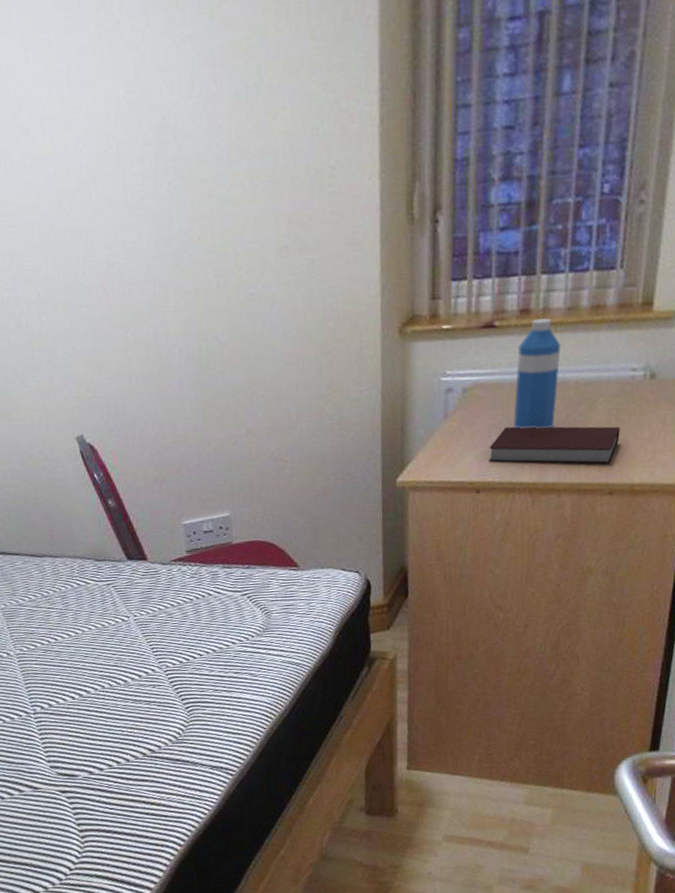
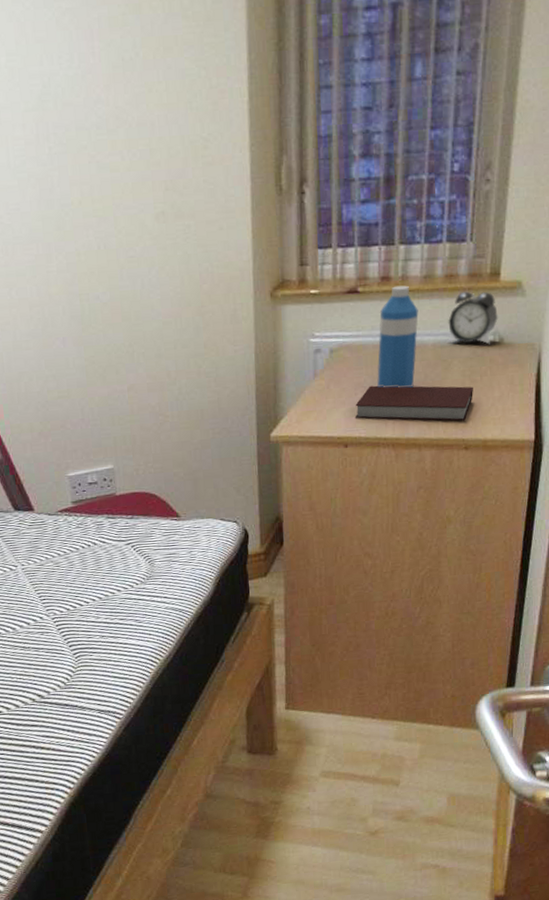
alarm clock: none [592,323,650,381] -> present [447,291,498,345]

